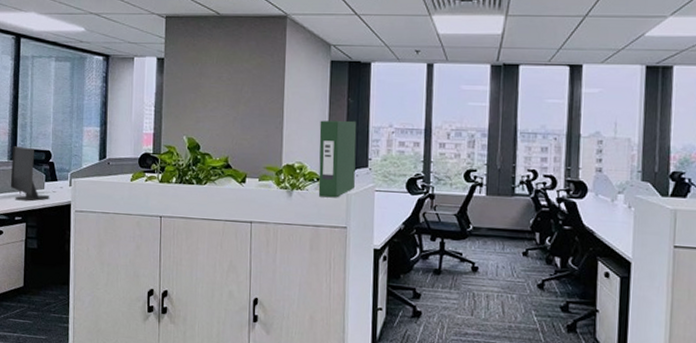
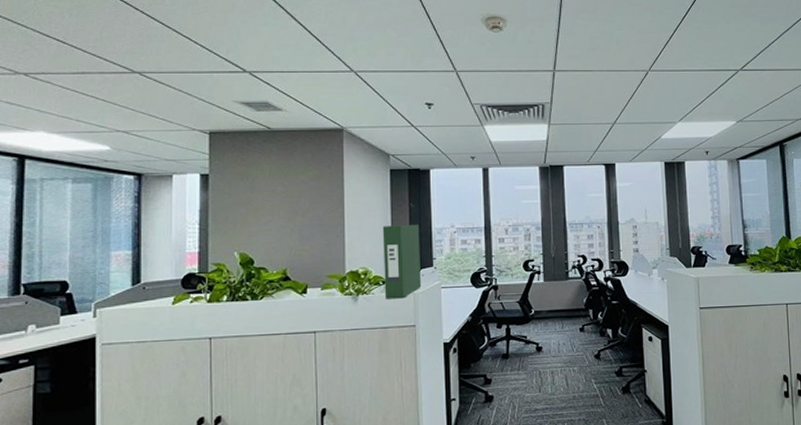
computer monitor: present [10,146,49,201] -> none [12,279,66,341]

